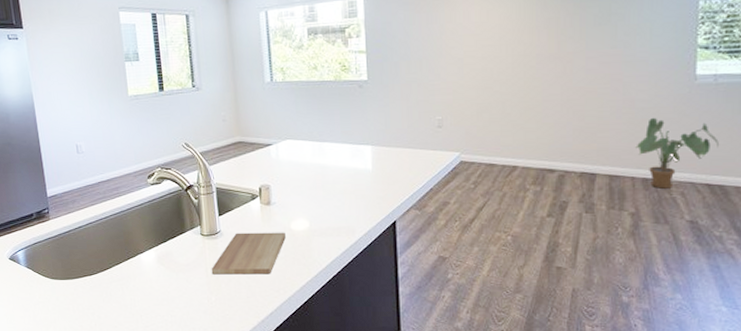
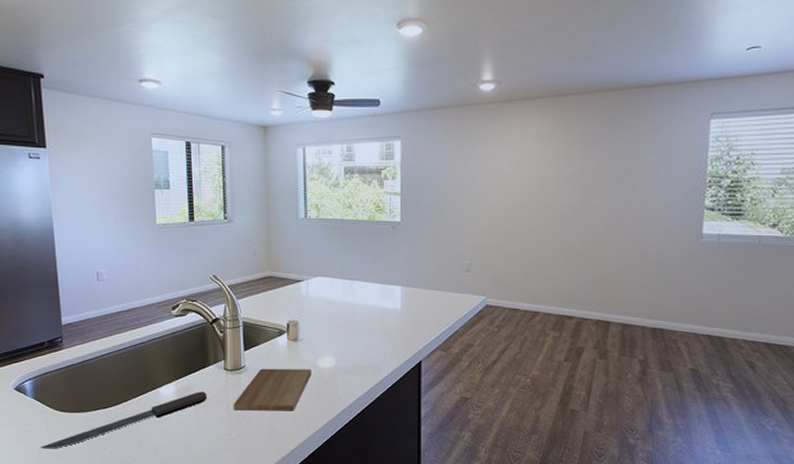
kitchen knife: none [35,257,186,315] -> present [40,391,207,449]
house plant: present [636,118,719,189] -> none [647,272,720,338]

